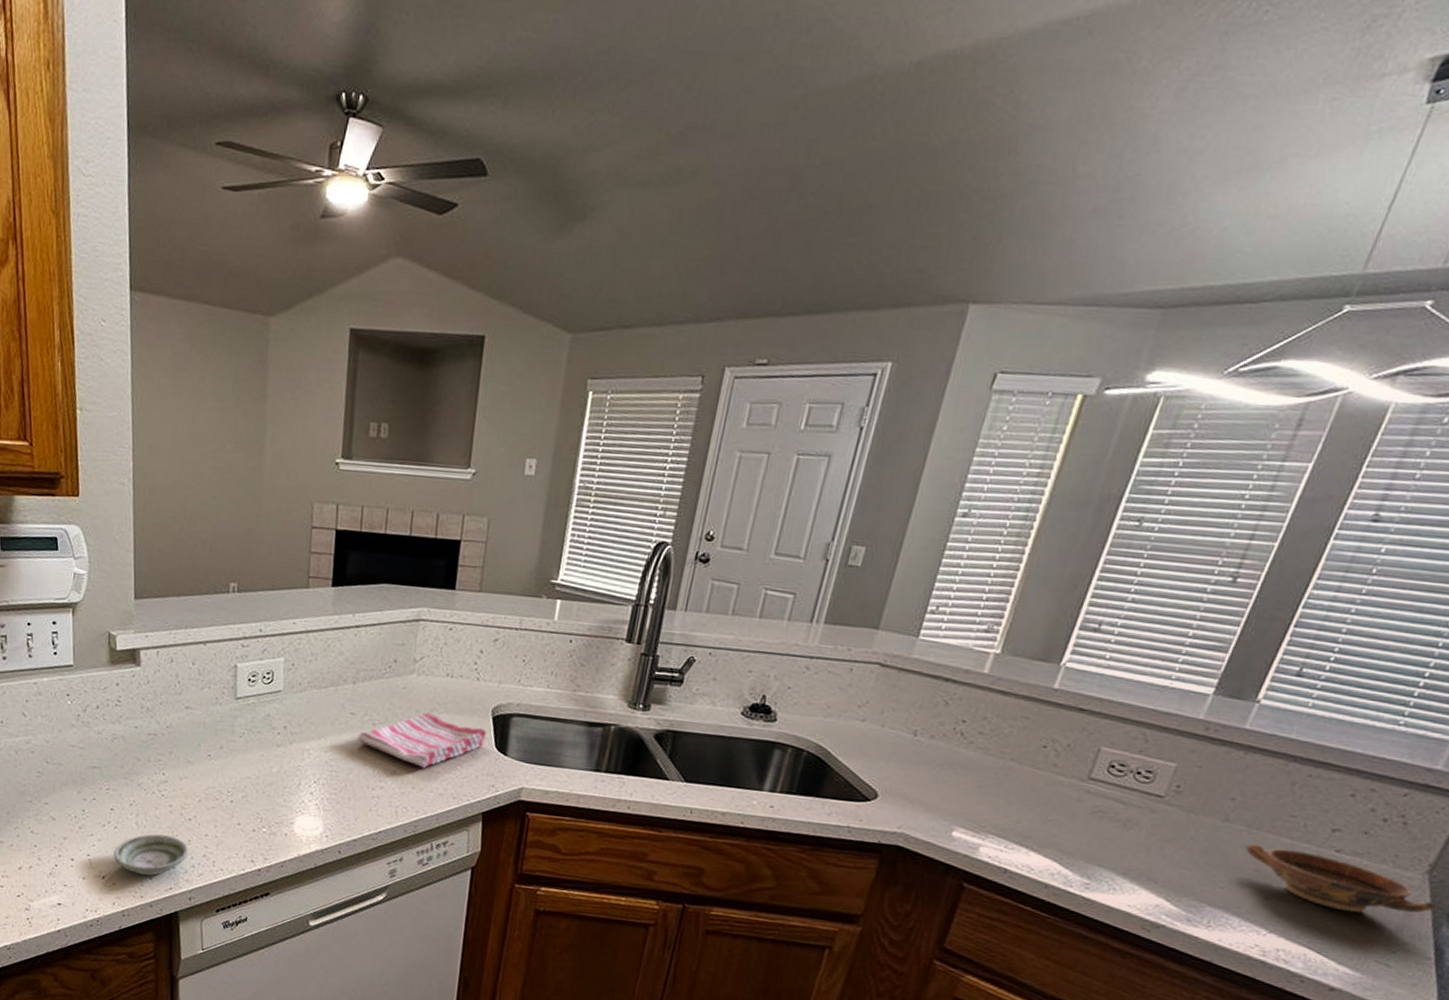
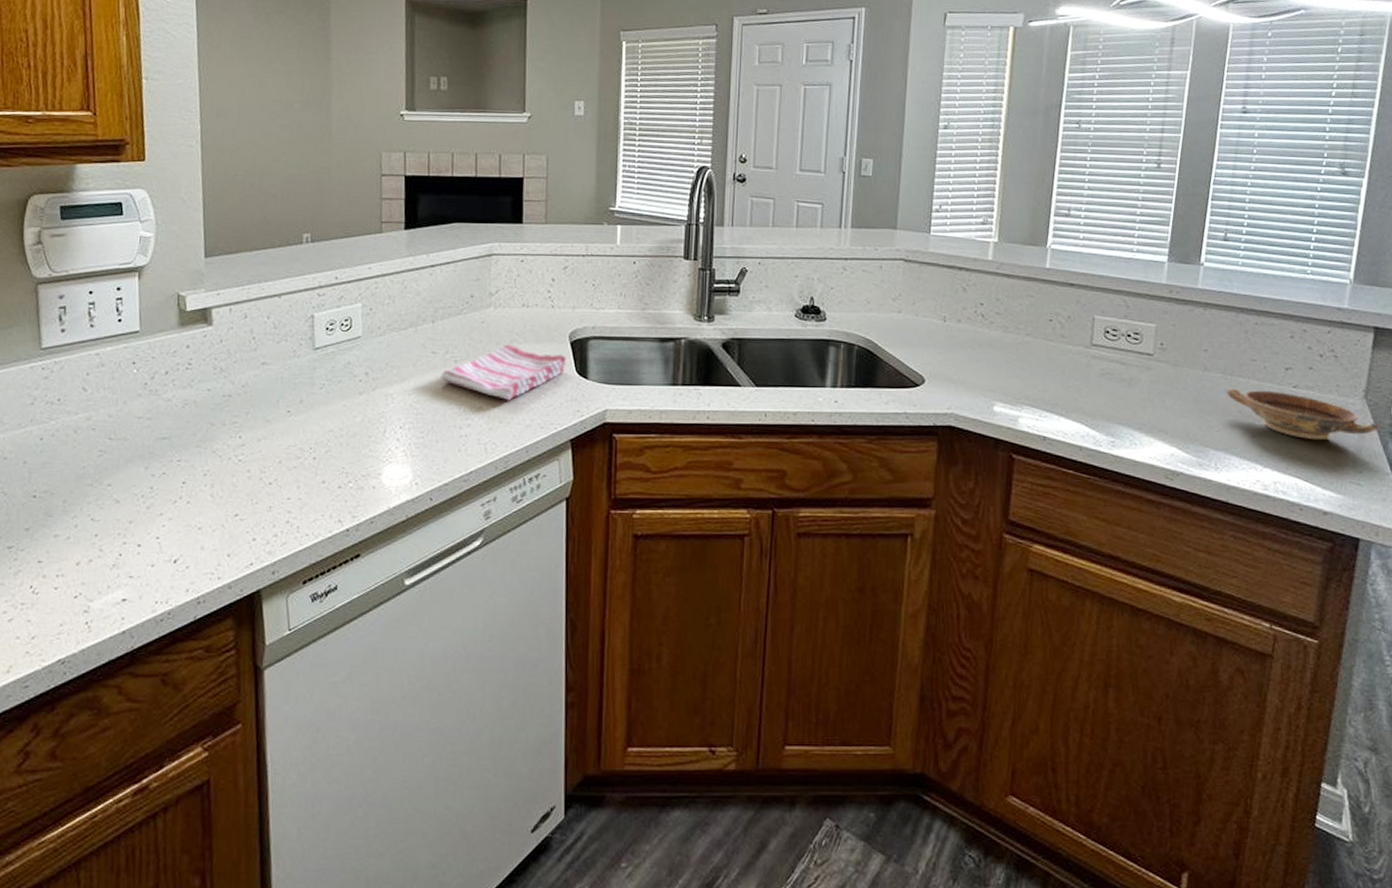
saucer: present [113,834,189,876] -> none [186,504,270,554]

